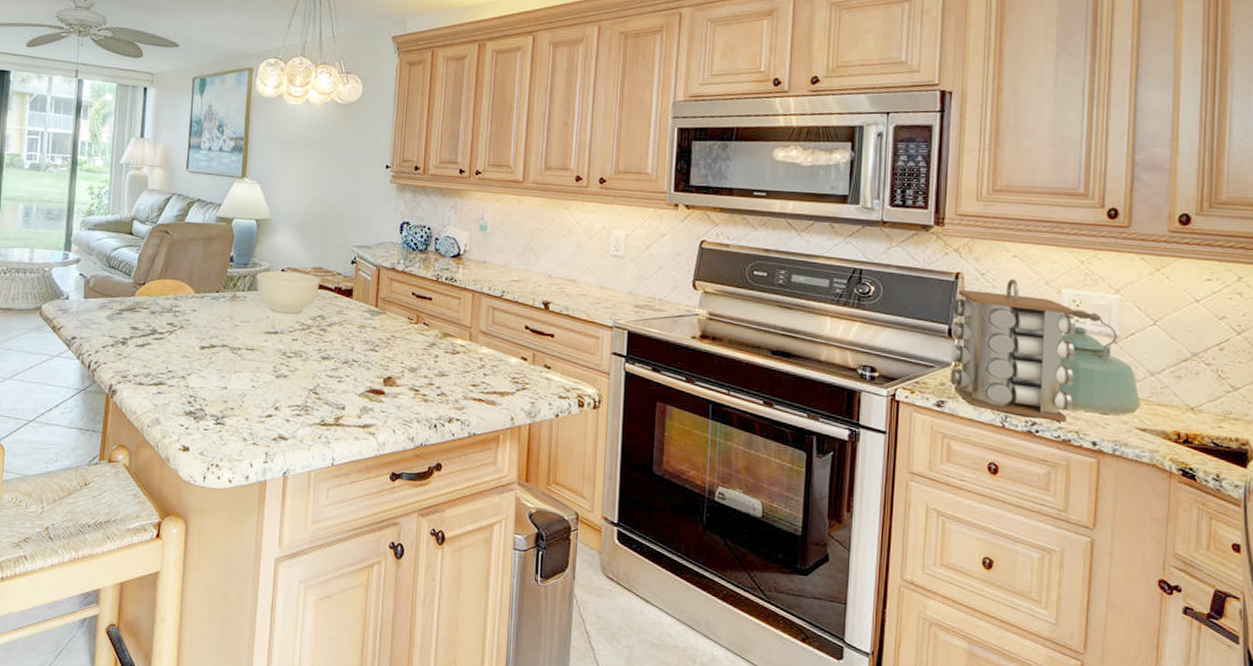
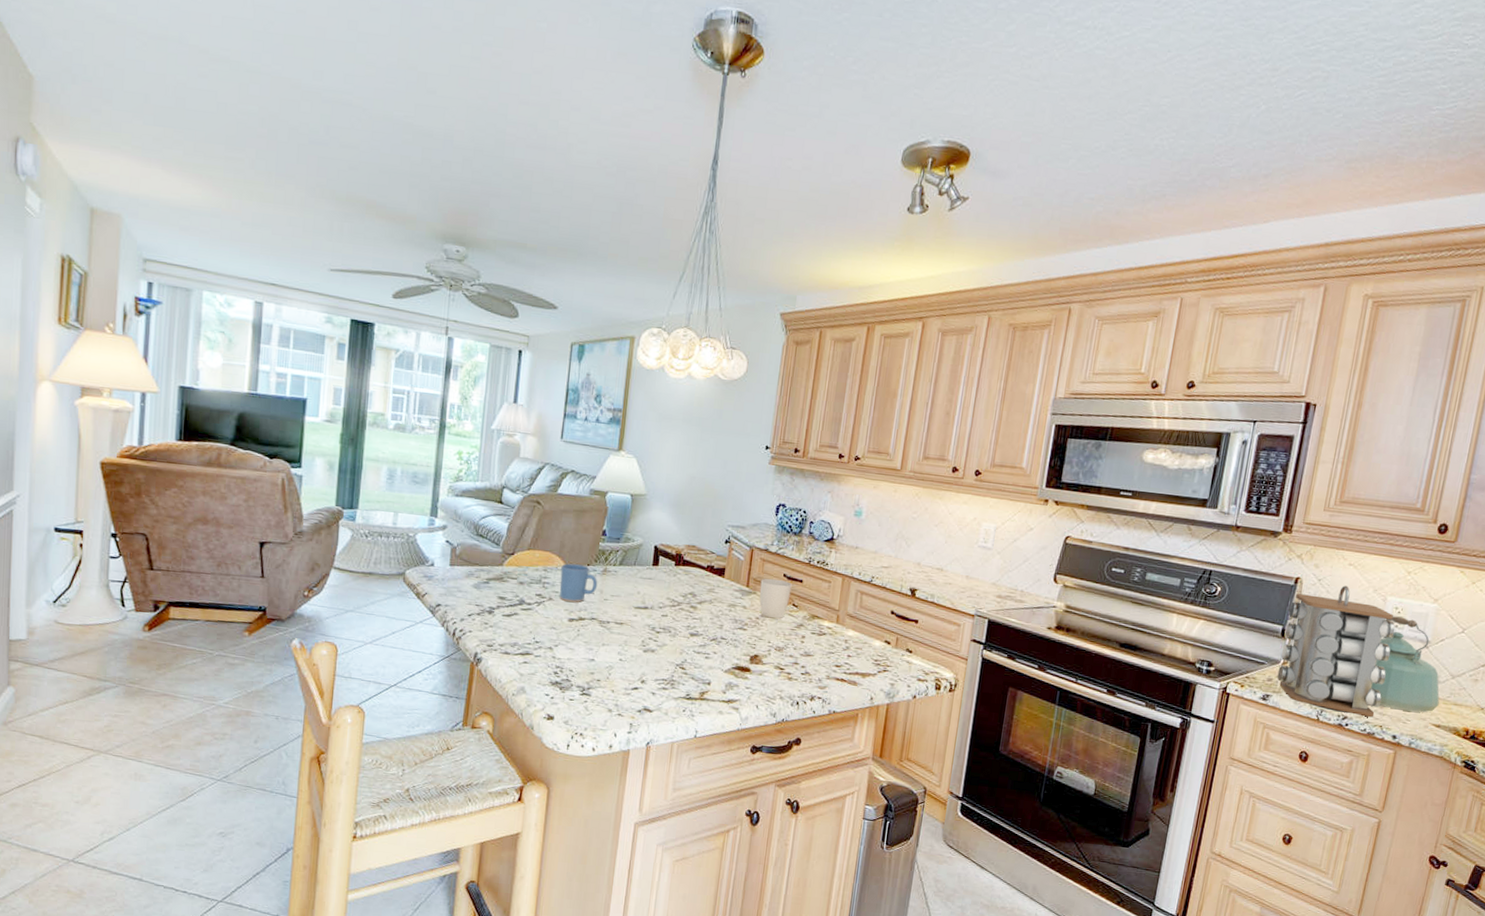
mug: none [190,291,228,330] -> present [559,563,598,602]
bowl: present [256,270,320,315] -> none [628,546,693,591]
cup: none [389,297,421,339] -> present [759,578,792,619]

